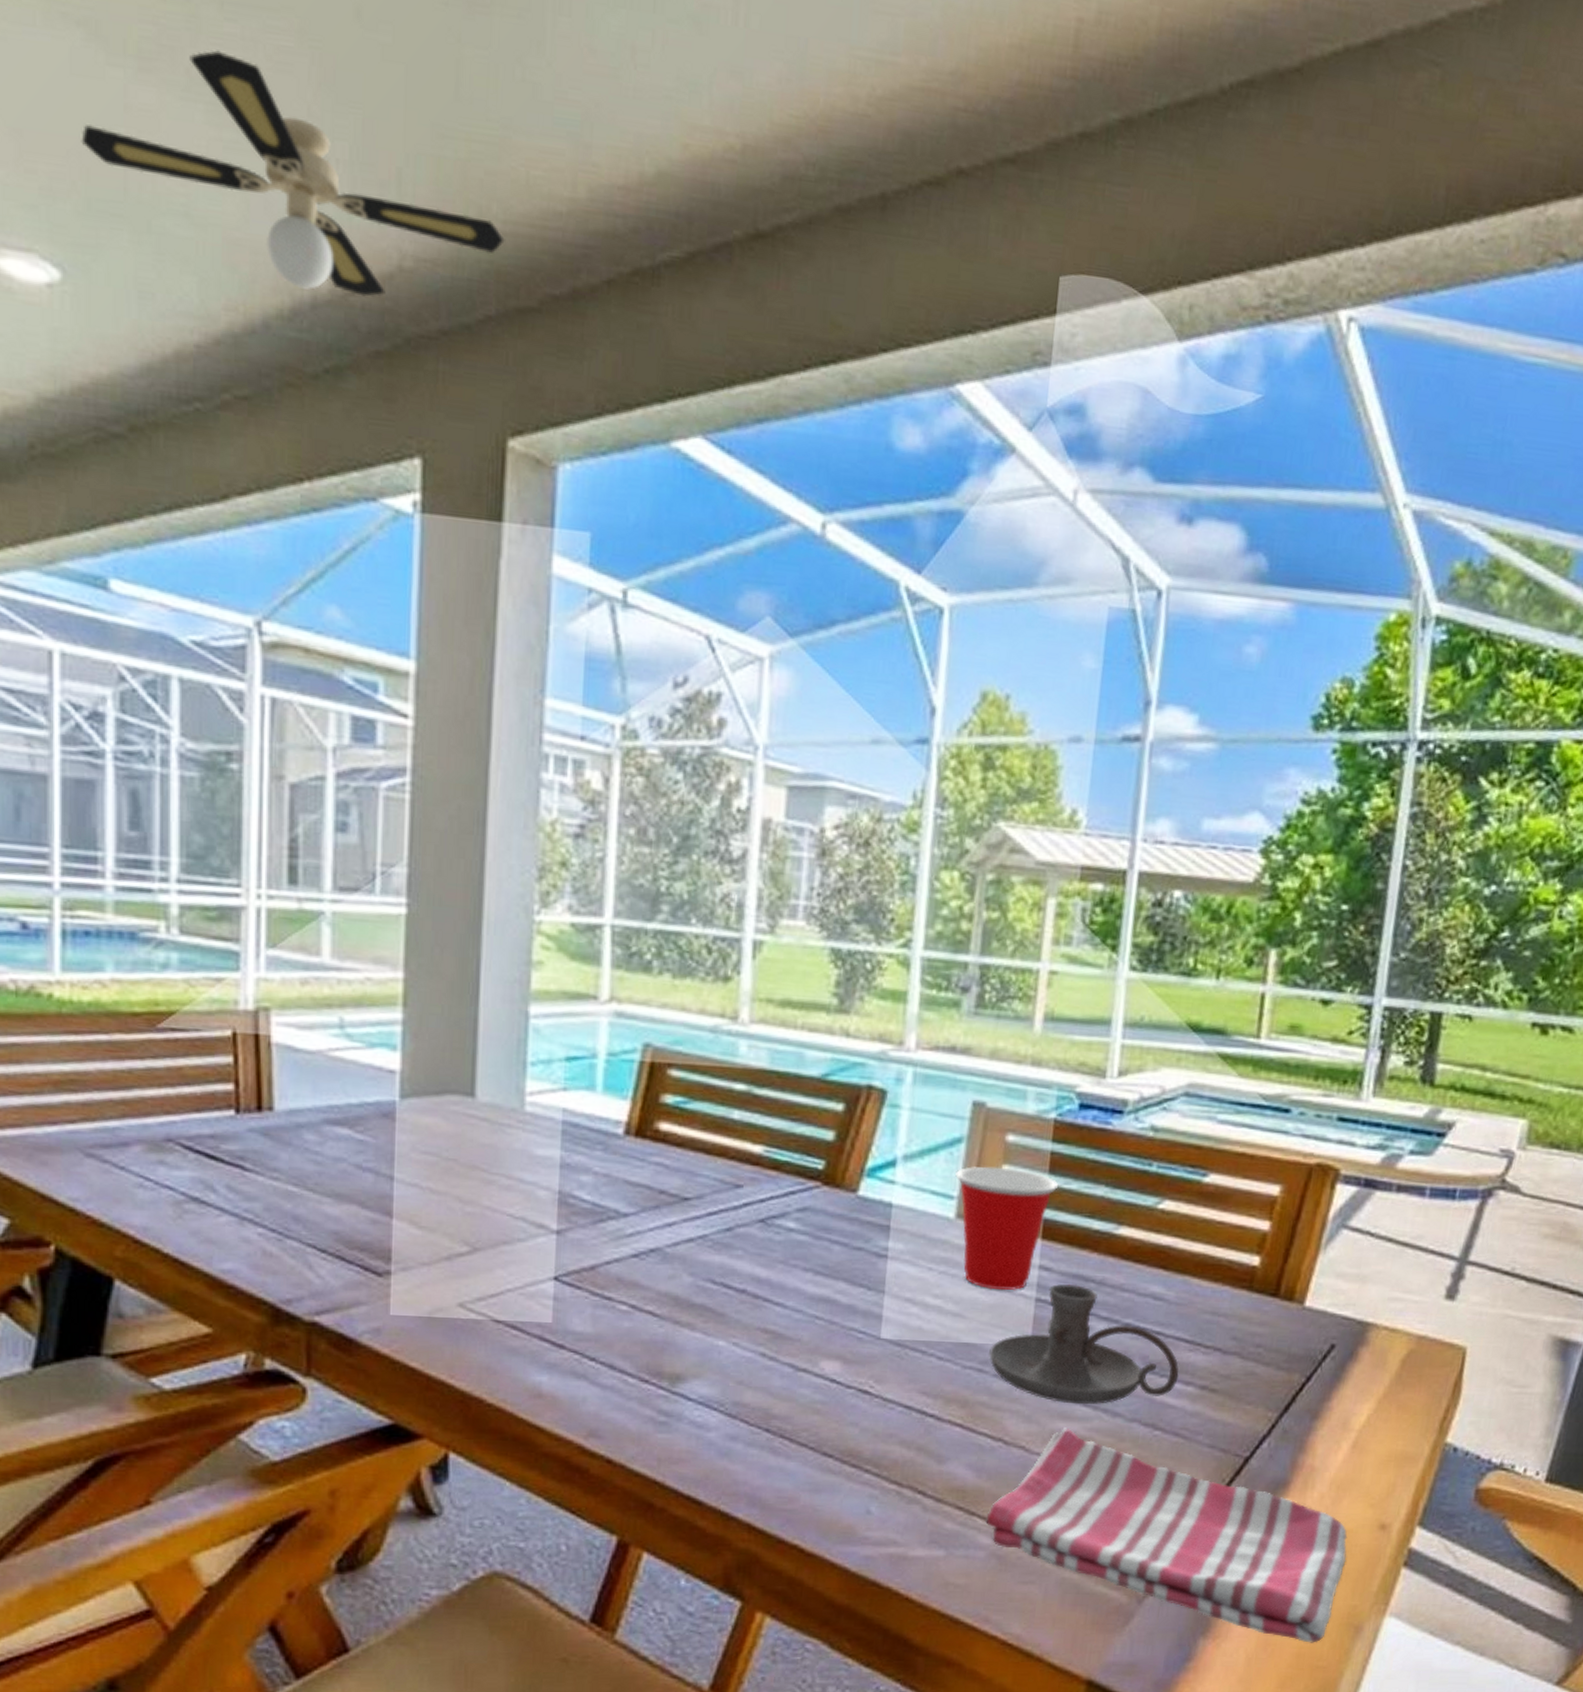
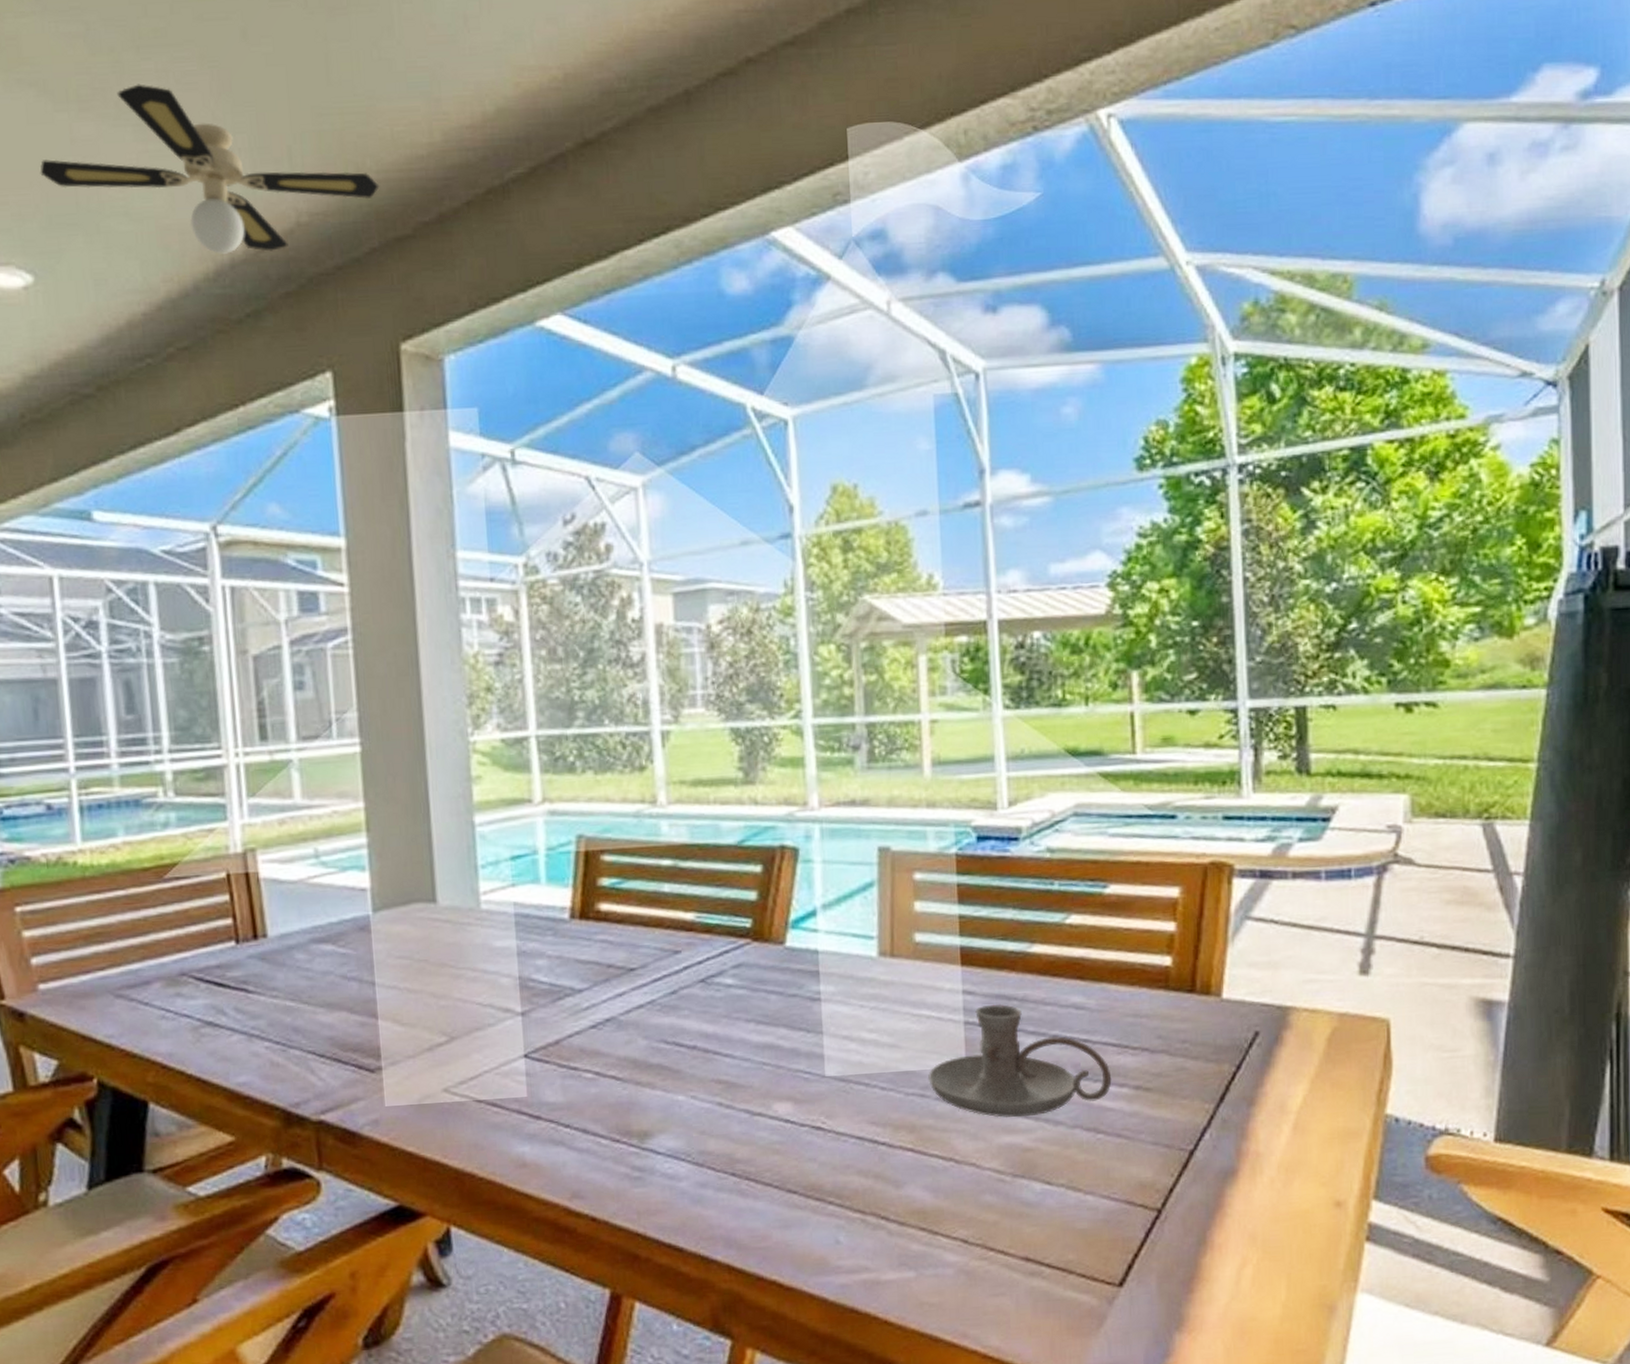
cup: present [955,1166,1059,1290] -> none [872,903,969,1019]
dish towel: present [985,1427,1347,1643] -> none [949,1141,1308,1328]

